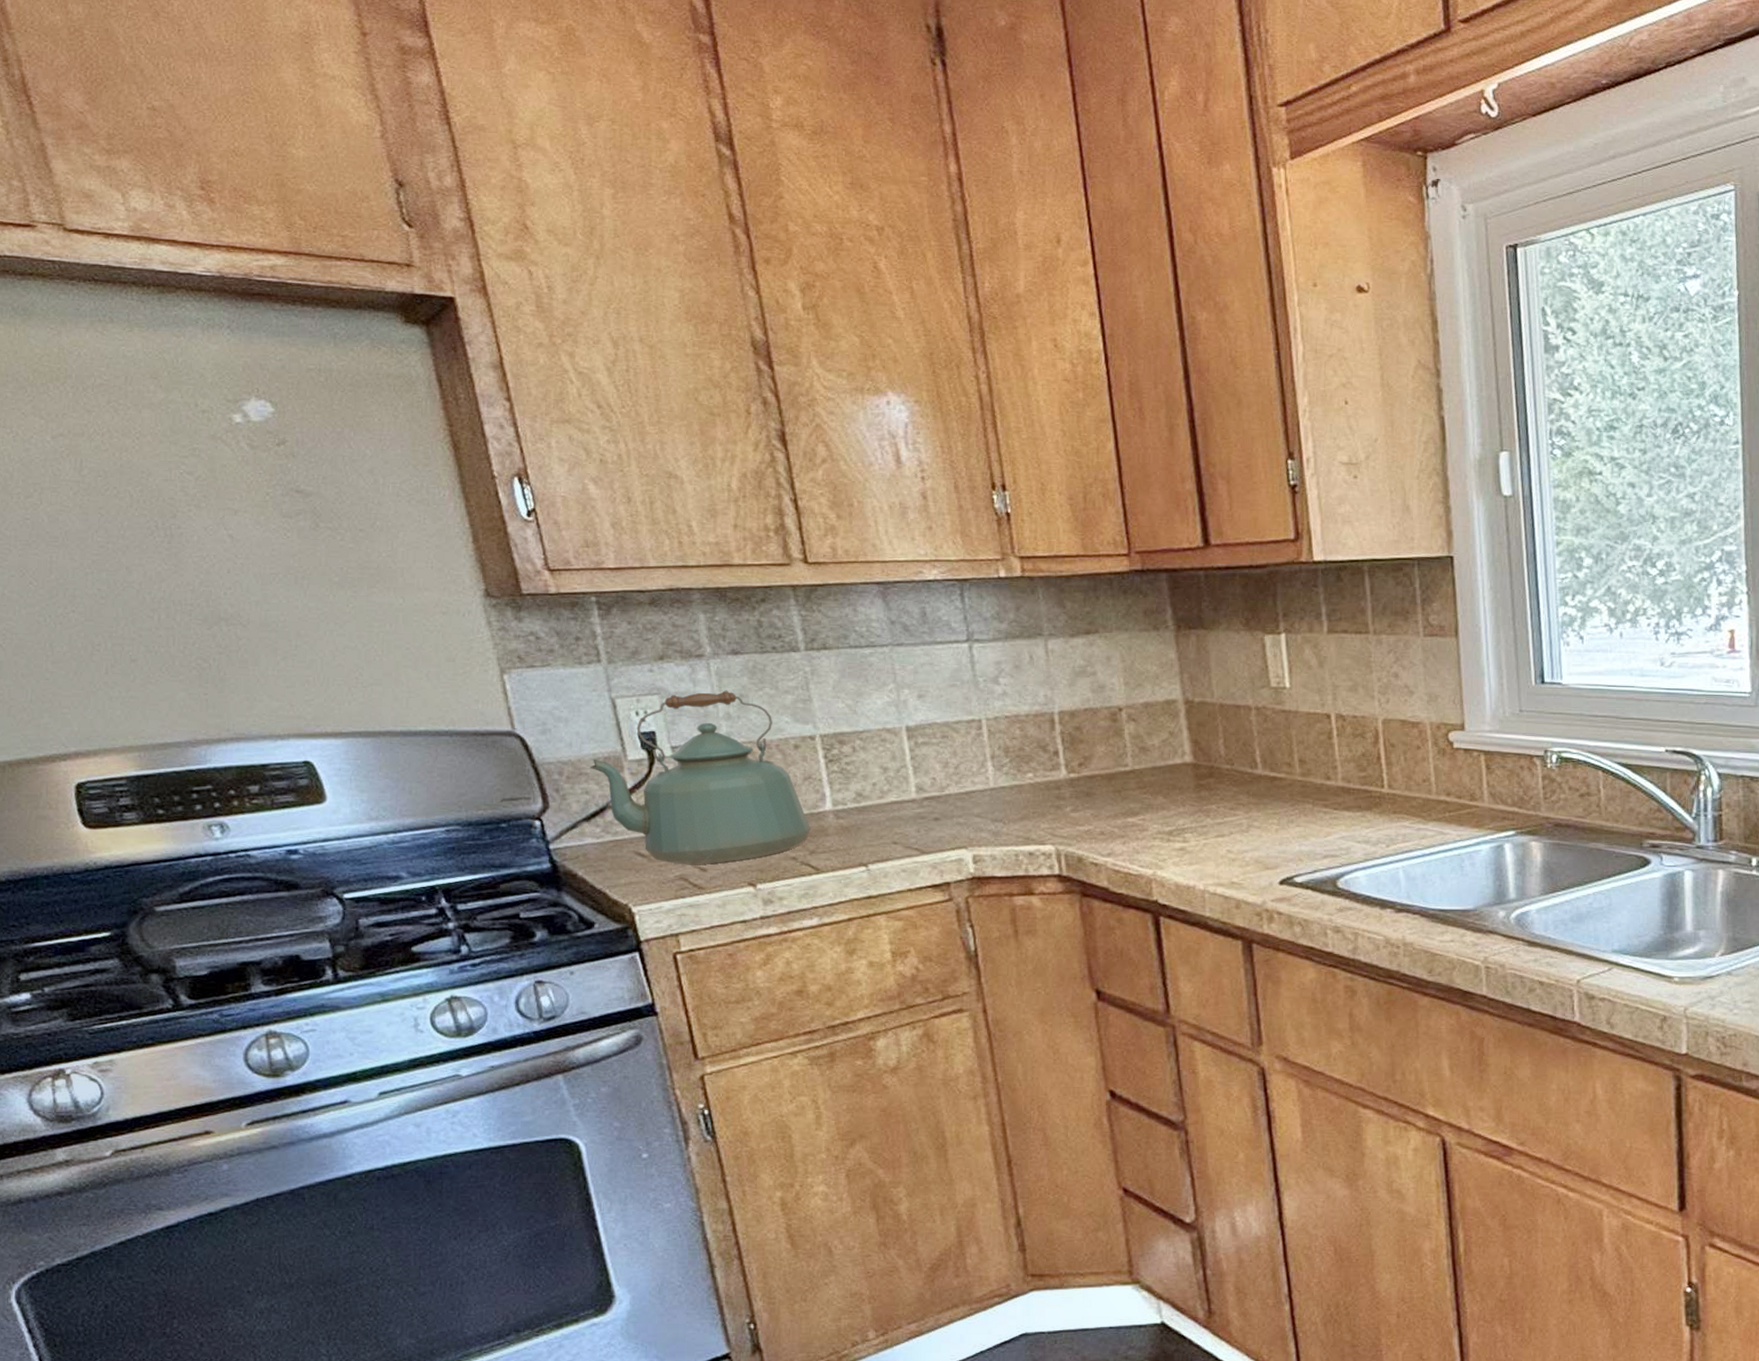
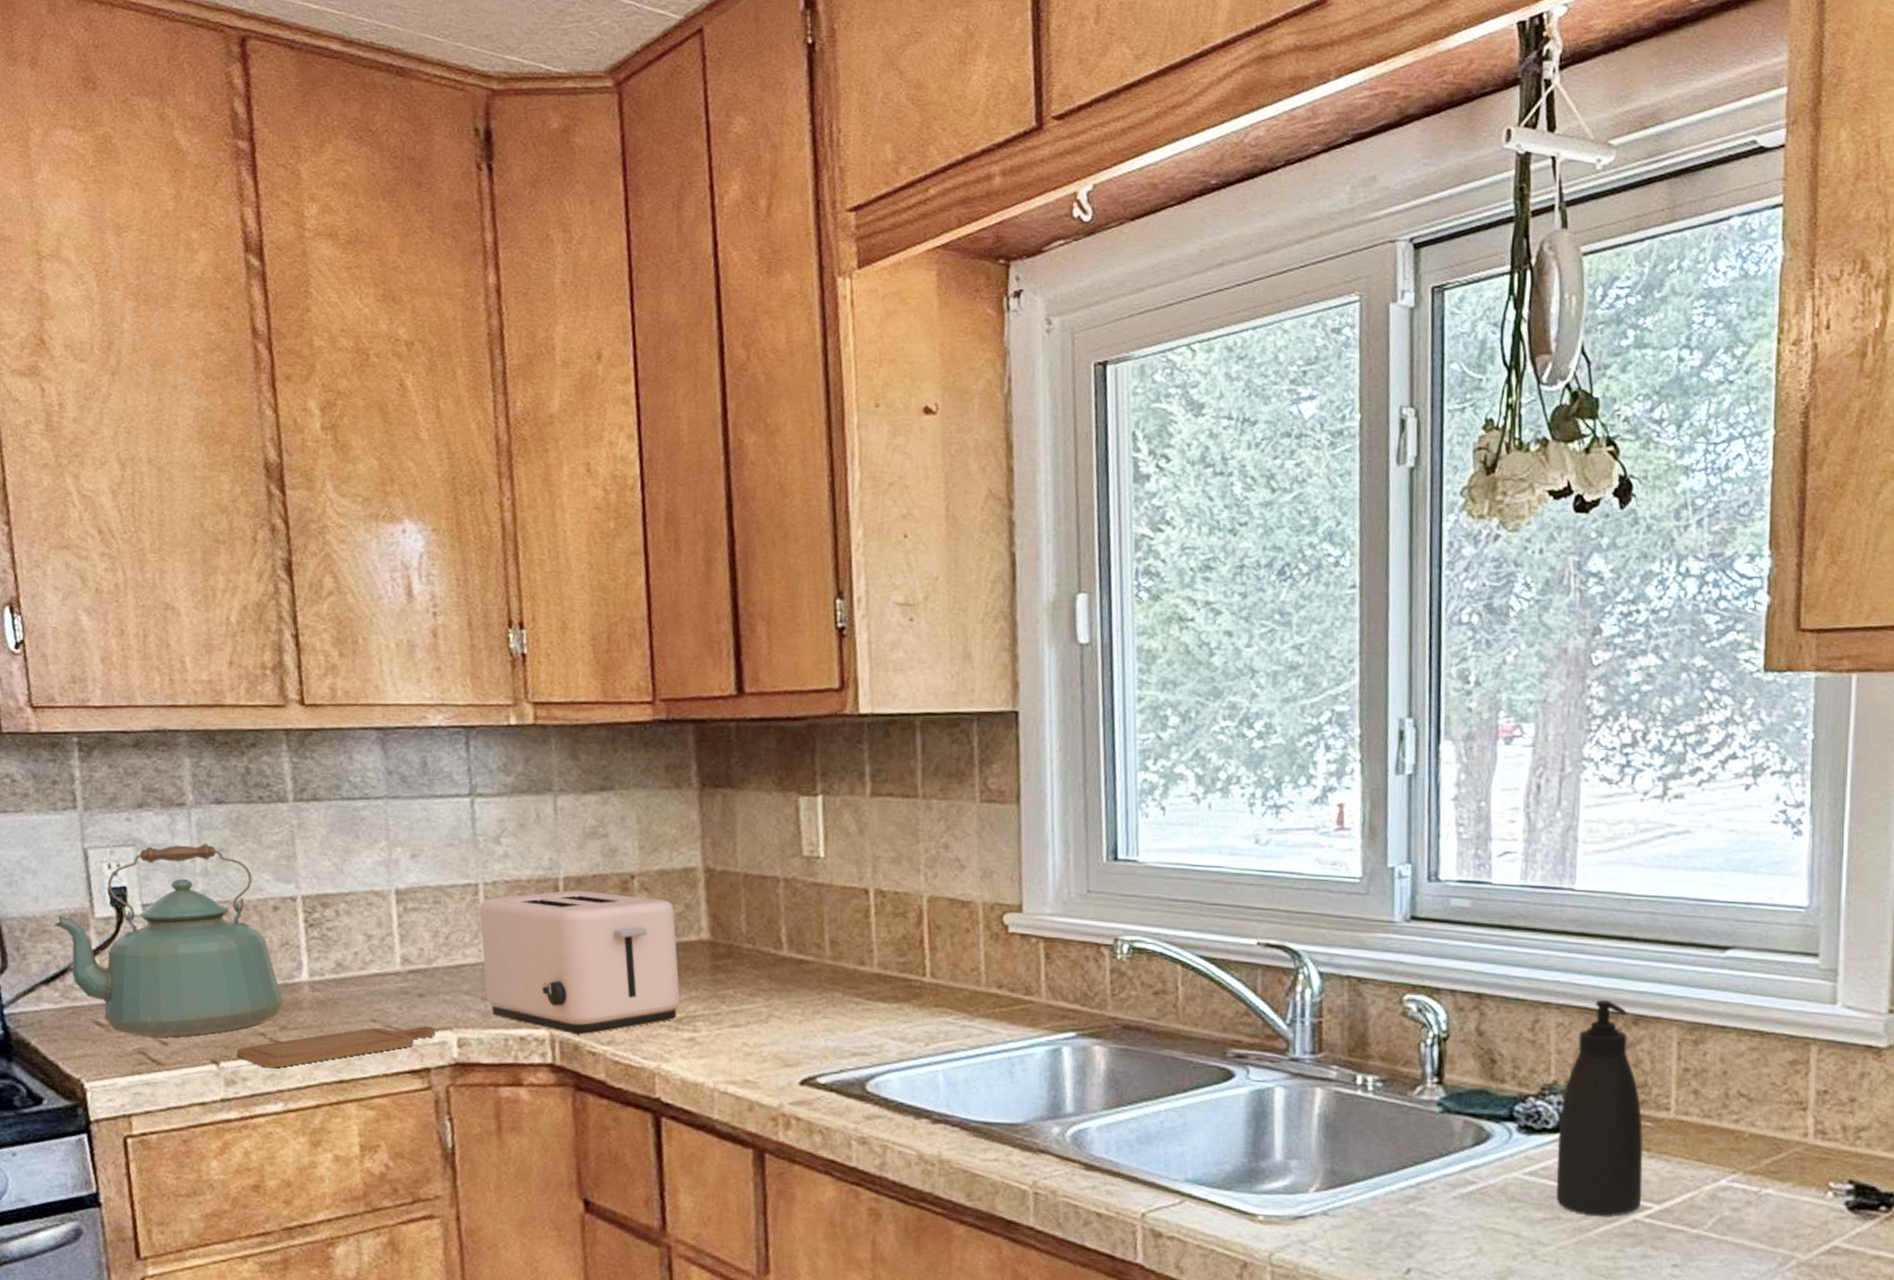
chopping board: none [771,846,952,888] -> present [236,1026,436,1069]
toaster: none [983,722,1170,849] -> present [478,890,681,1035]

